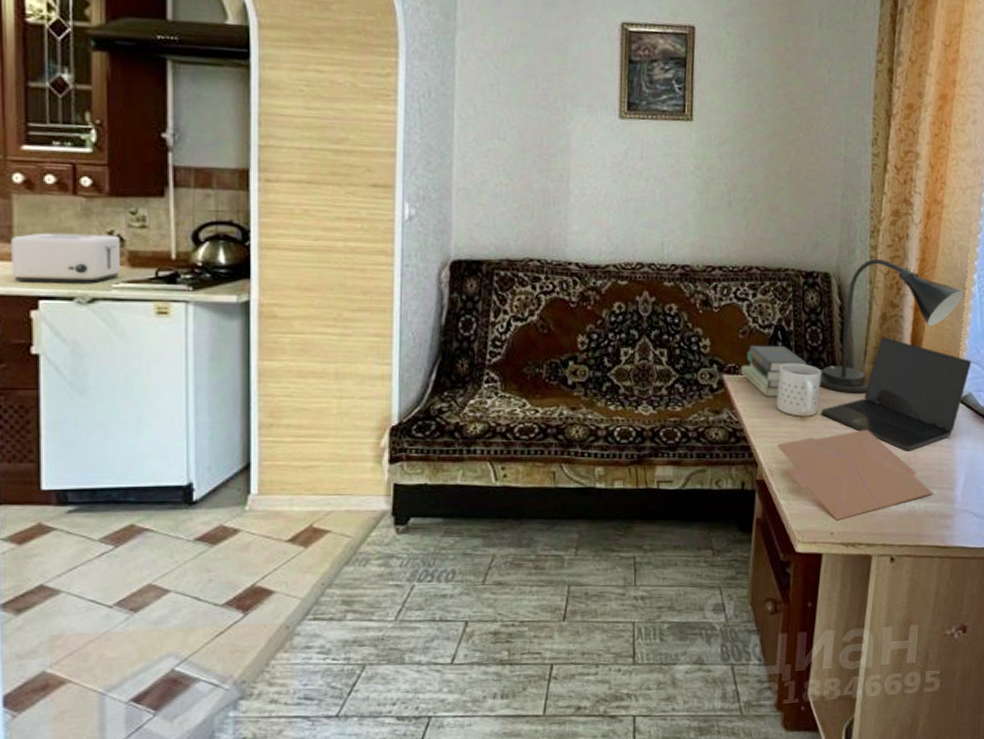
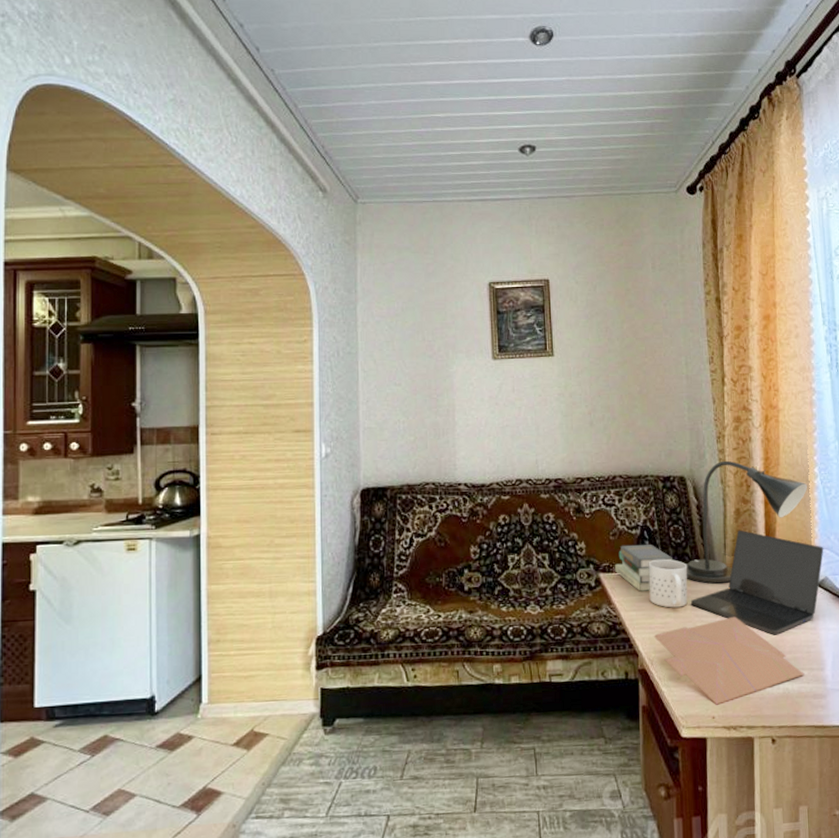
toaster: present [11,232,120,284] -> none [17,487,99,531]

